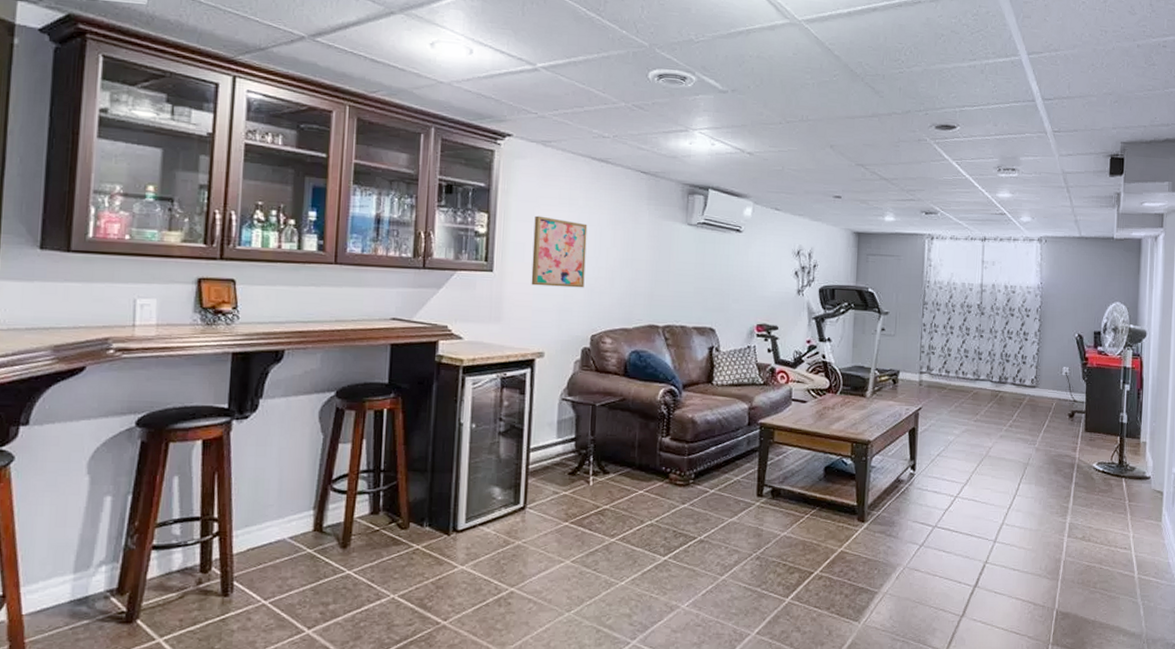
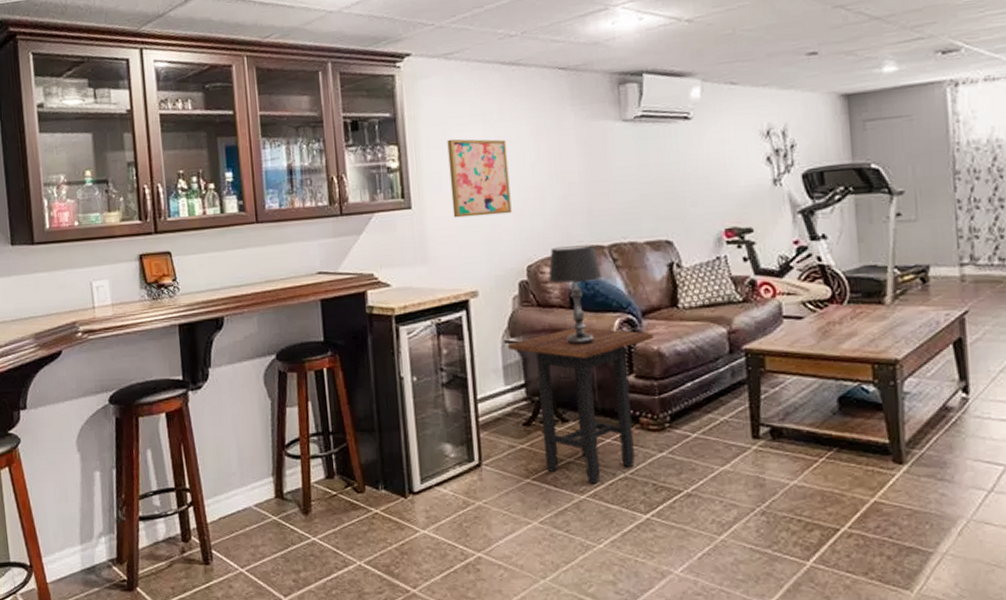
side table: none [564,393,690,528] -> present [507,328,654,483]
table lamp: none [608,322,655,408] -> present [548,244,603,346]

